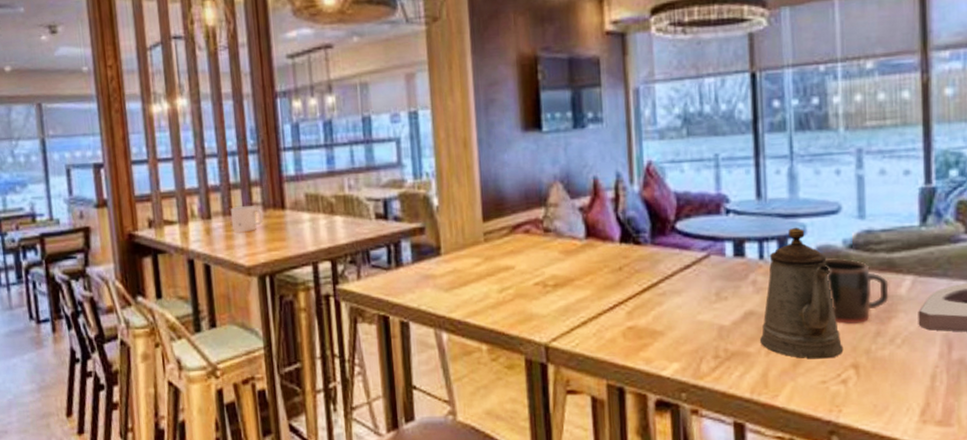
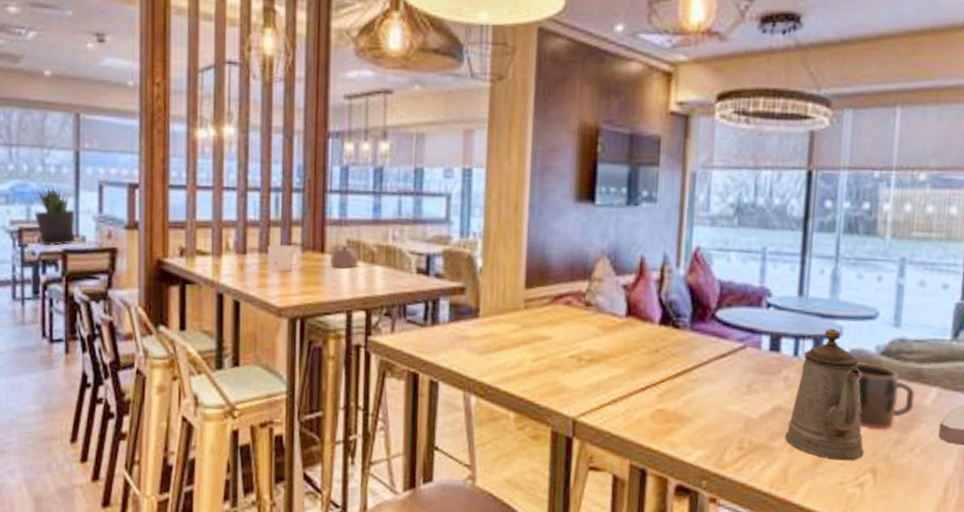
planter: none [10,175,51,232] -> present [35,185,76,246]
sugar bowl: none [290,199,319,223] -> present [329,245,359,269]

